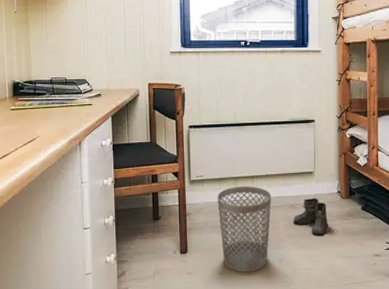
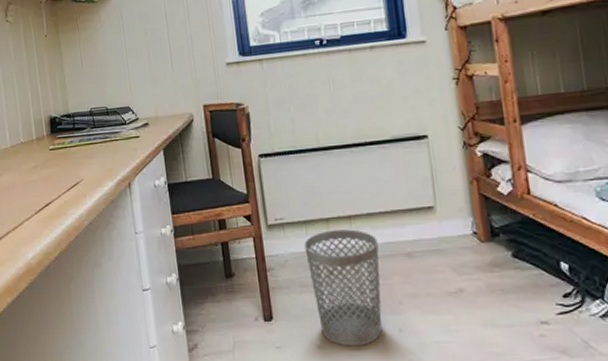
boots: present [293,197,333,236] -> none [412,242,473,295]

